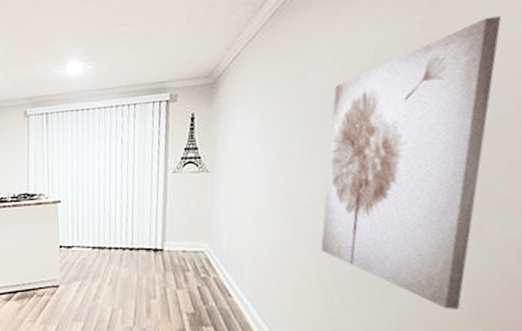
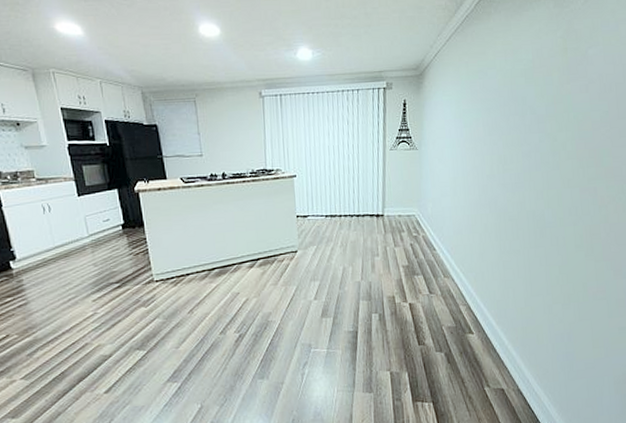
wall art: present [320,16,502,309] -> none [497,37,610,249]

